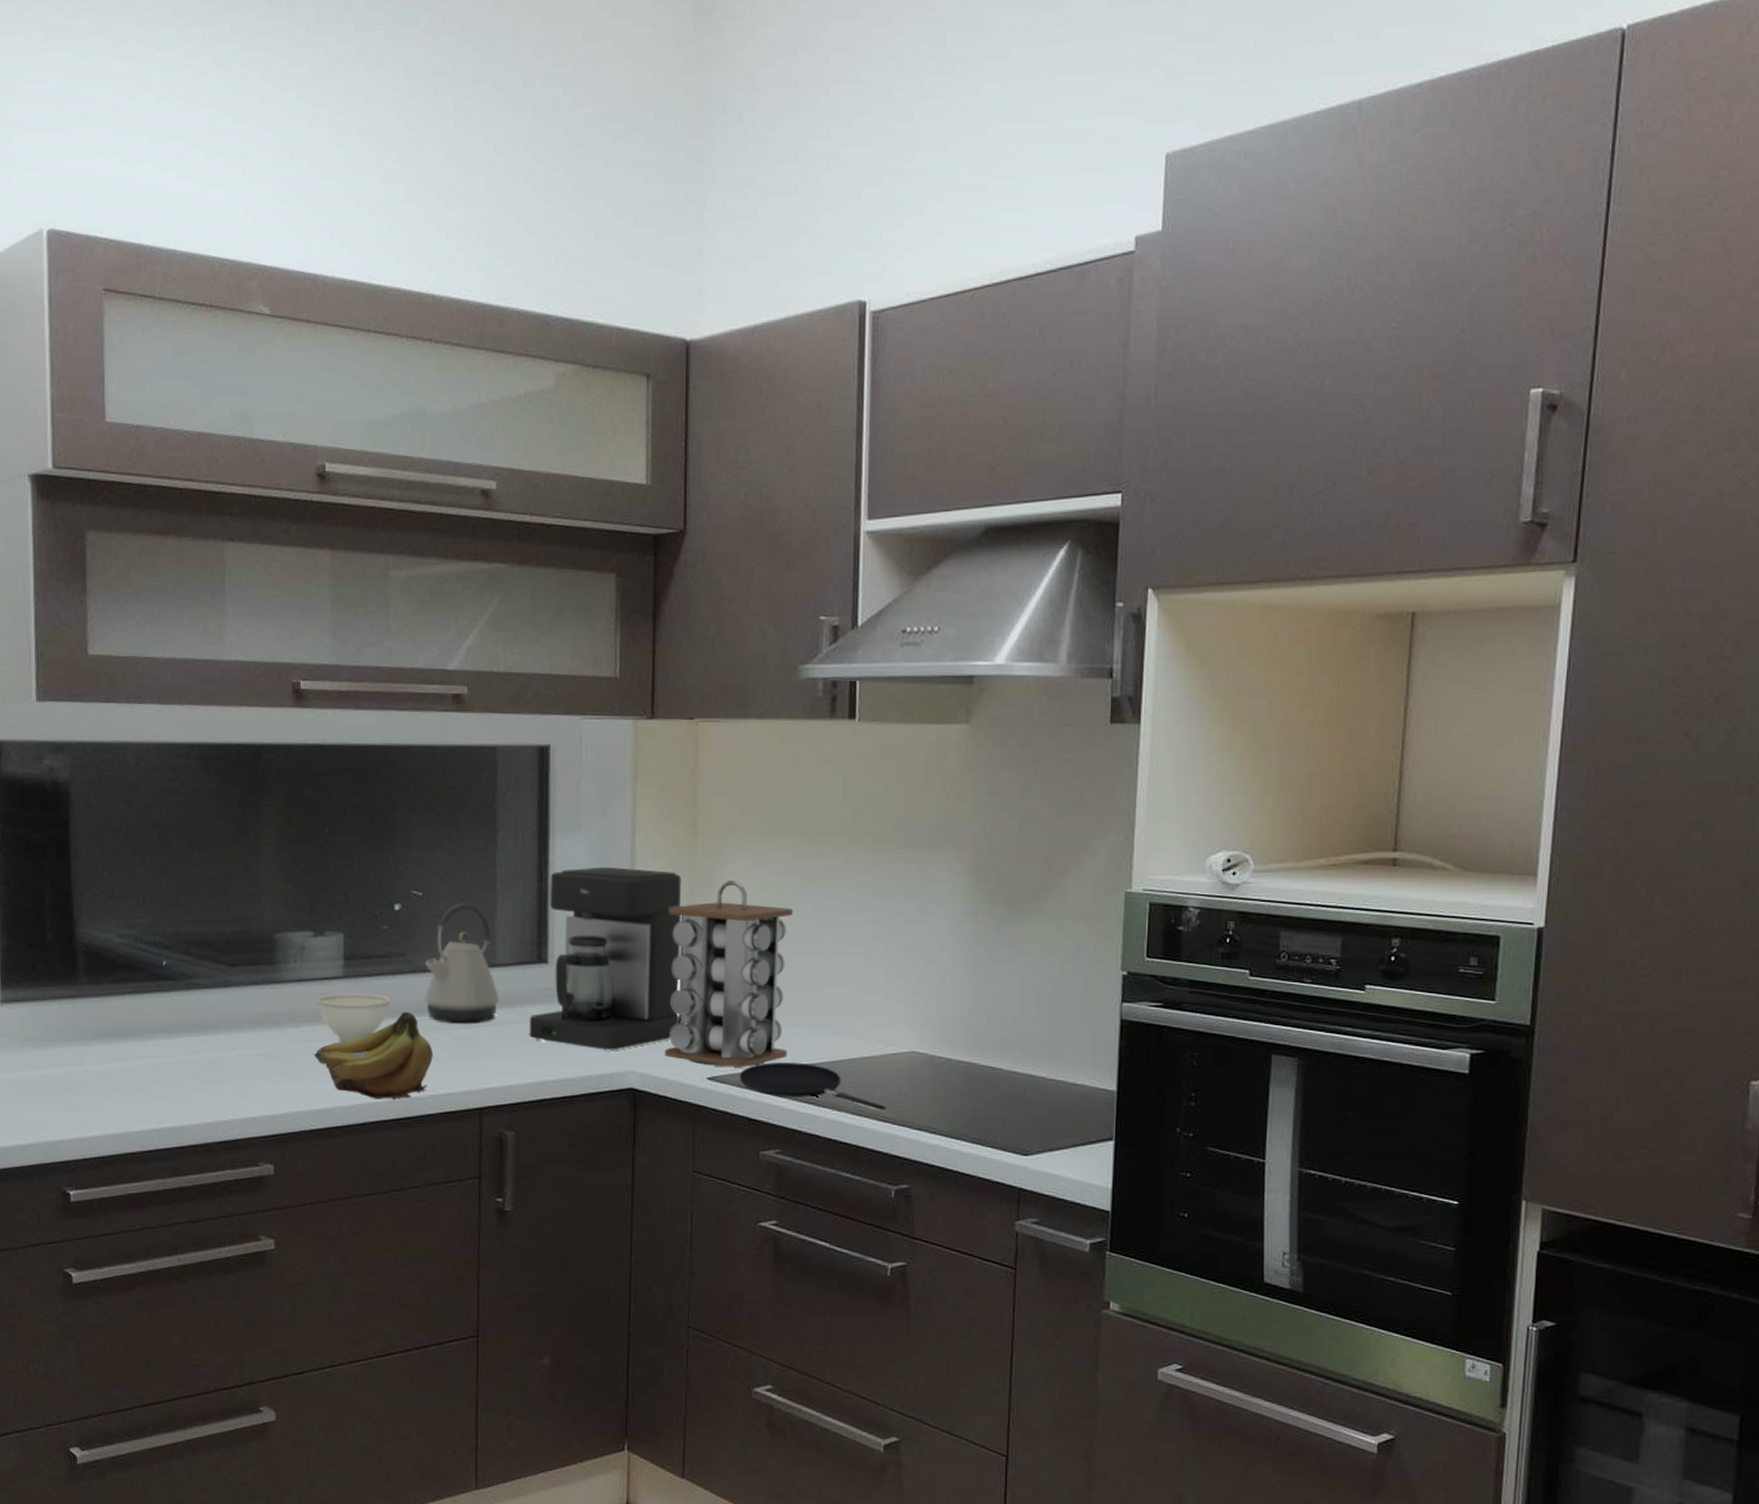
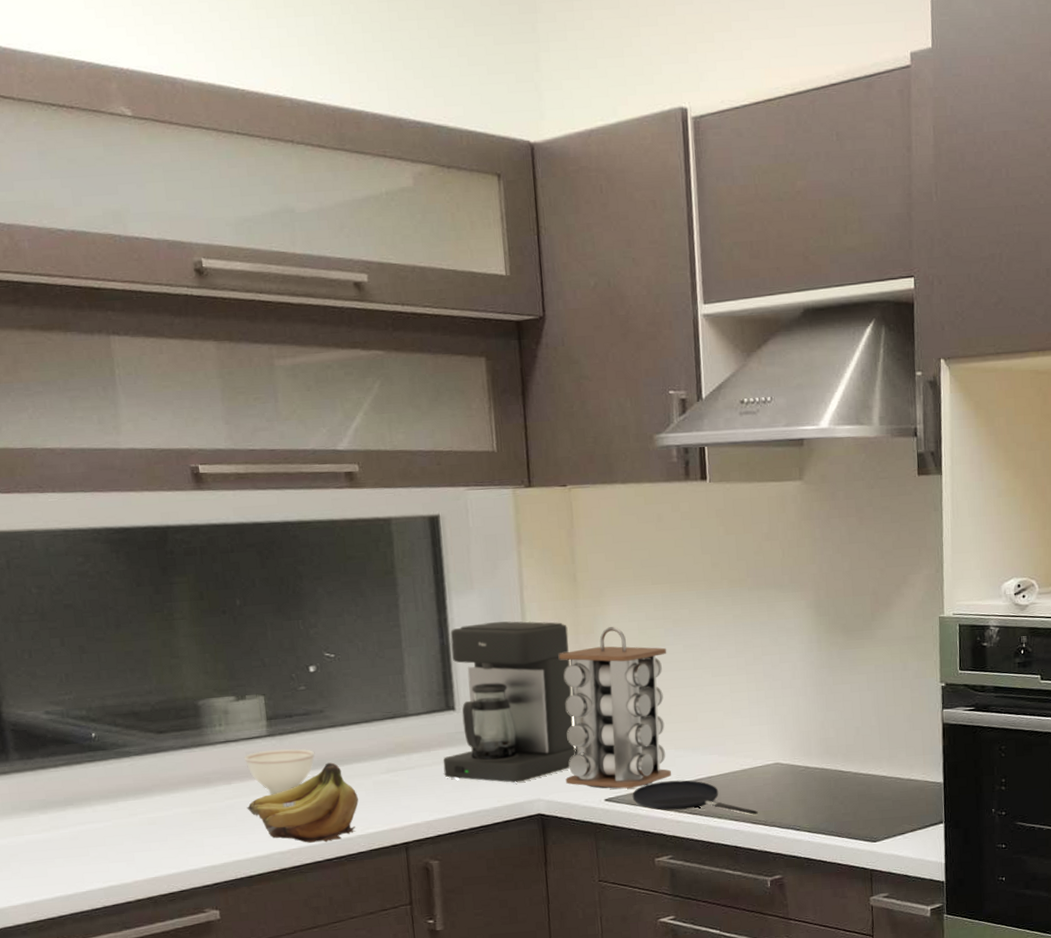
kettle: present [424,903,500,1025] -> none [343,661,415,770]

